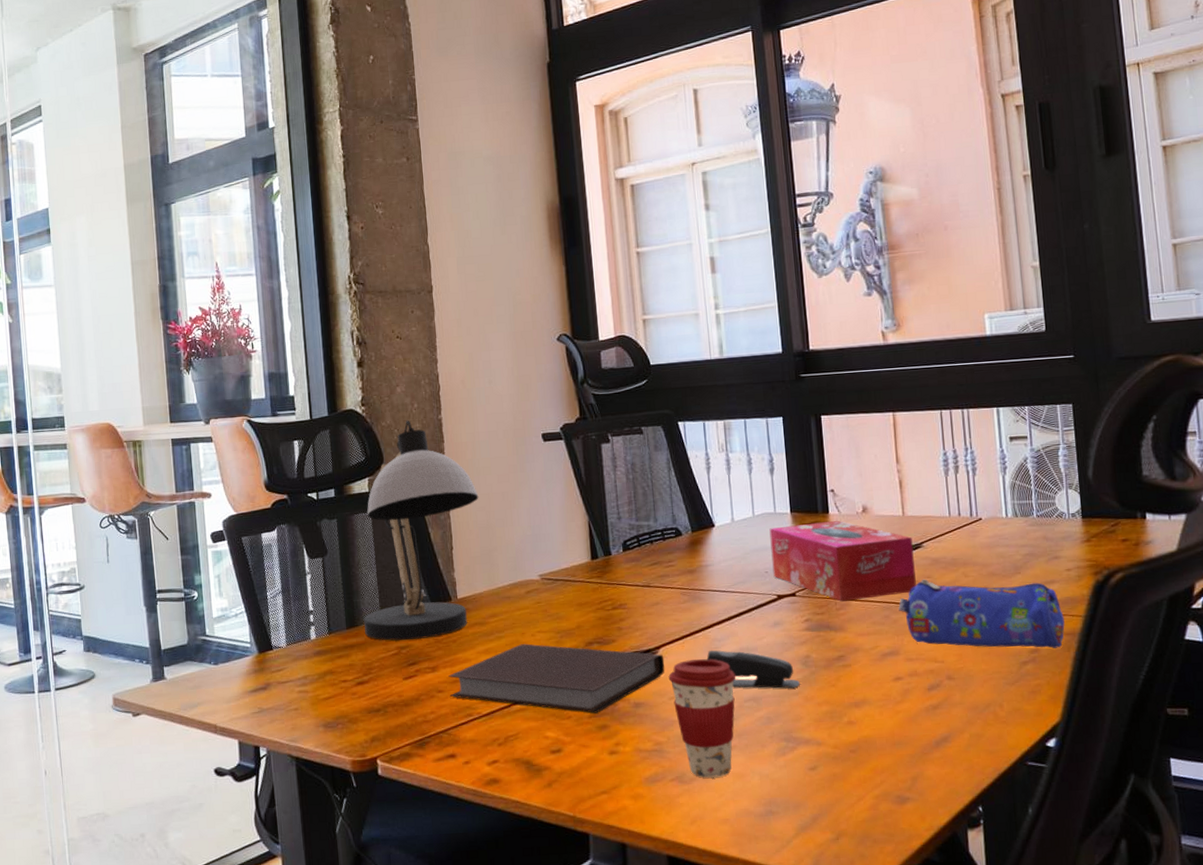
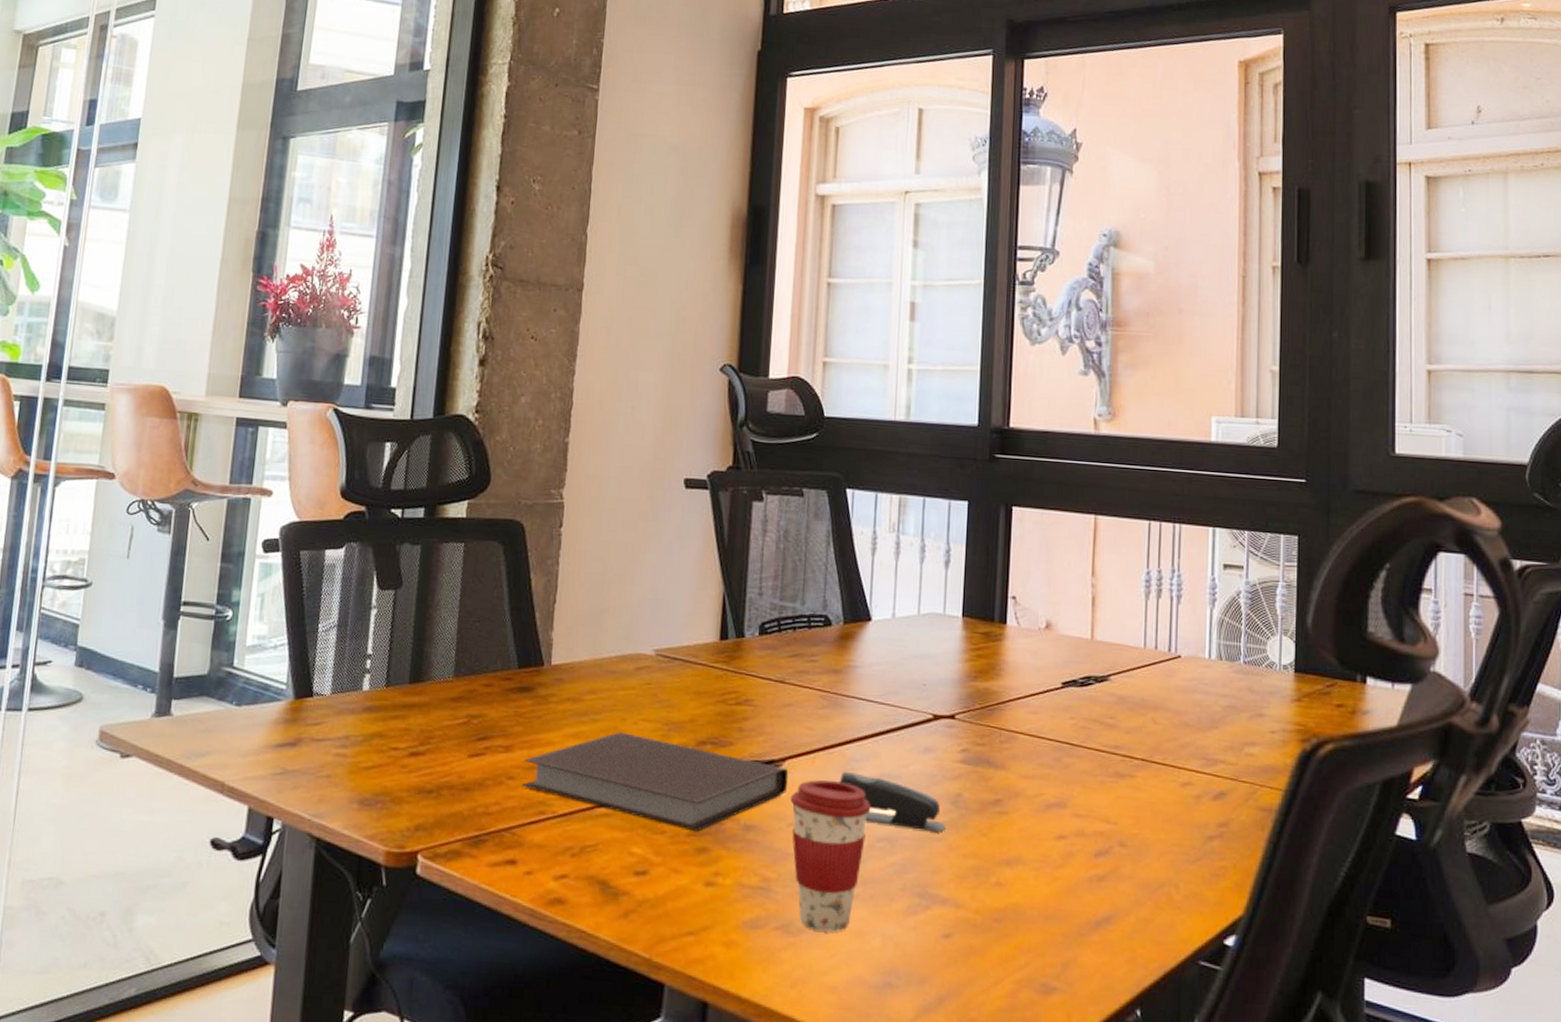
desk lamp: present [364,420,479,641] -> none [431,437,598,709]
tissue box: present [769,520,916,602] -> none [932,632,1099,734]
pencil case: present [898,579,1065,648] -> none [1072,719,1261,825]

